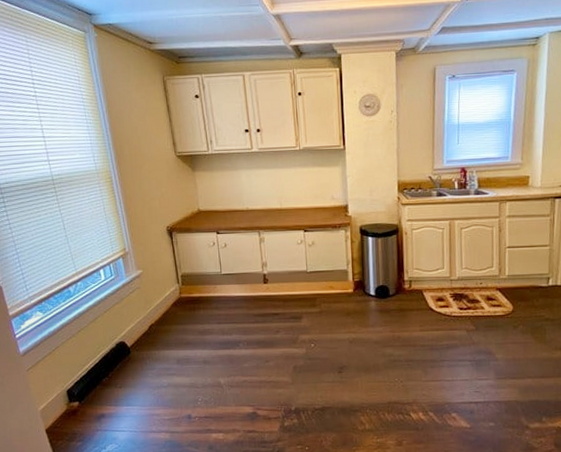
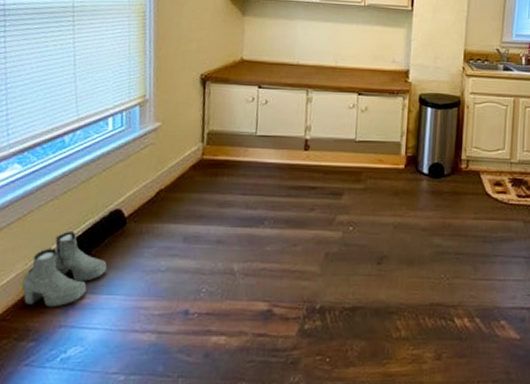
boots: none [63,361,123,417] -> present [22,232,108,308]

